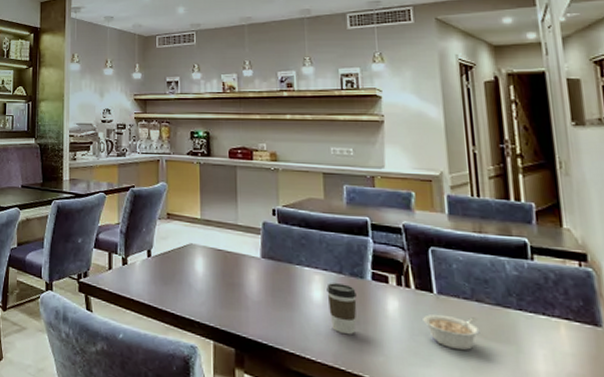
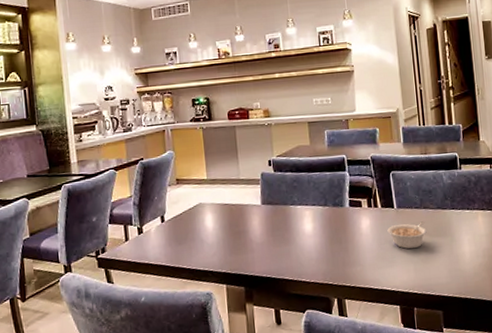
coffee cup: present [327,283,357,335] -> none [315,214,339,255]

